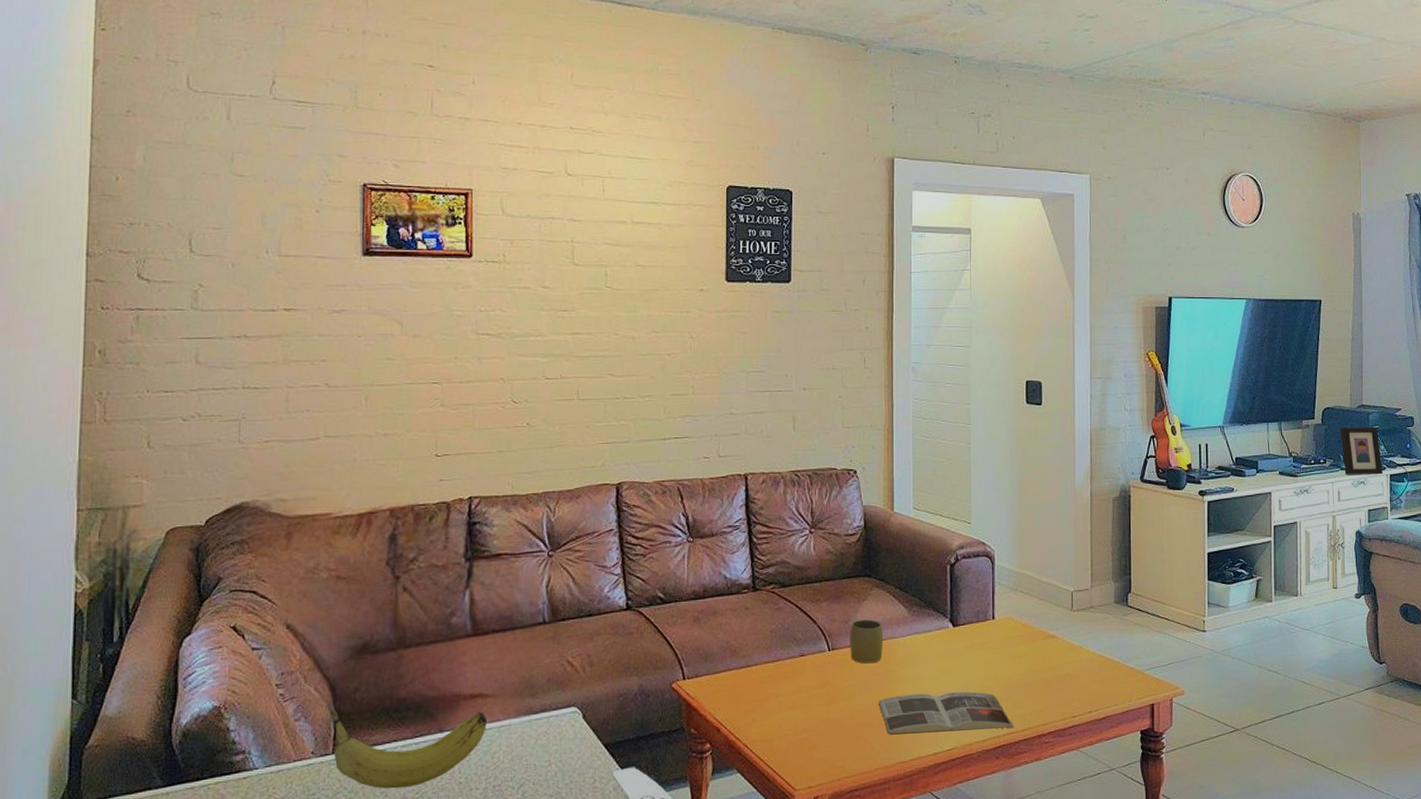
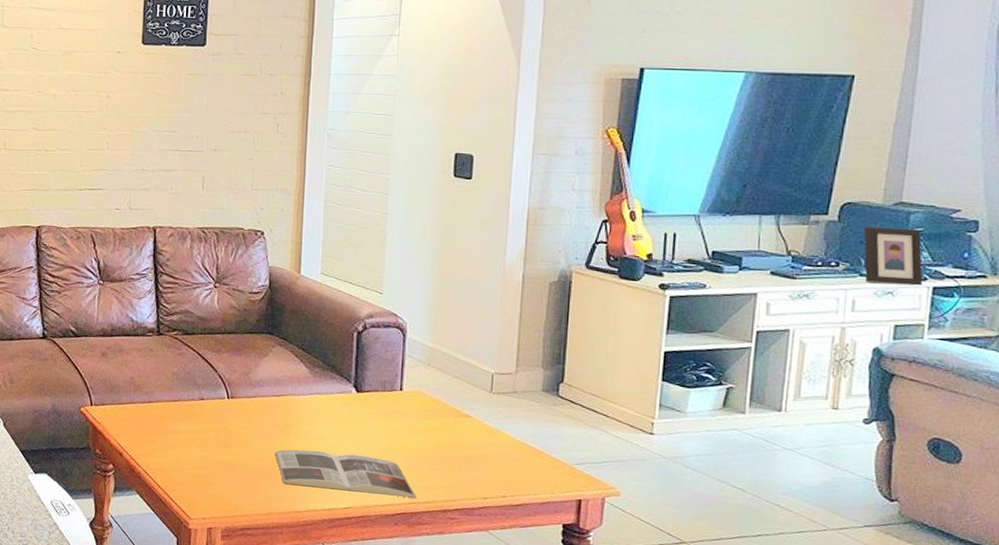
mug: present [850,619,884,664] -> none [249,374,284,416]

